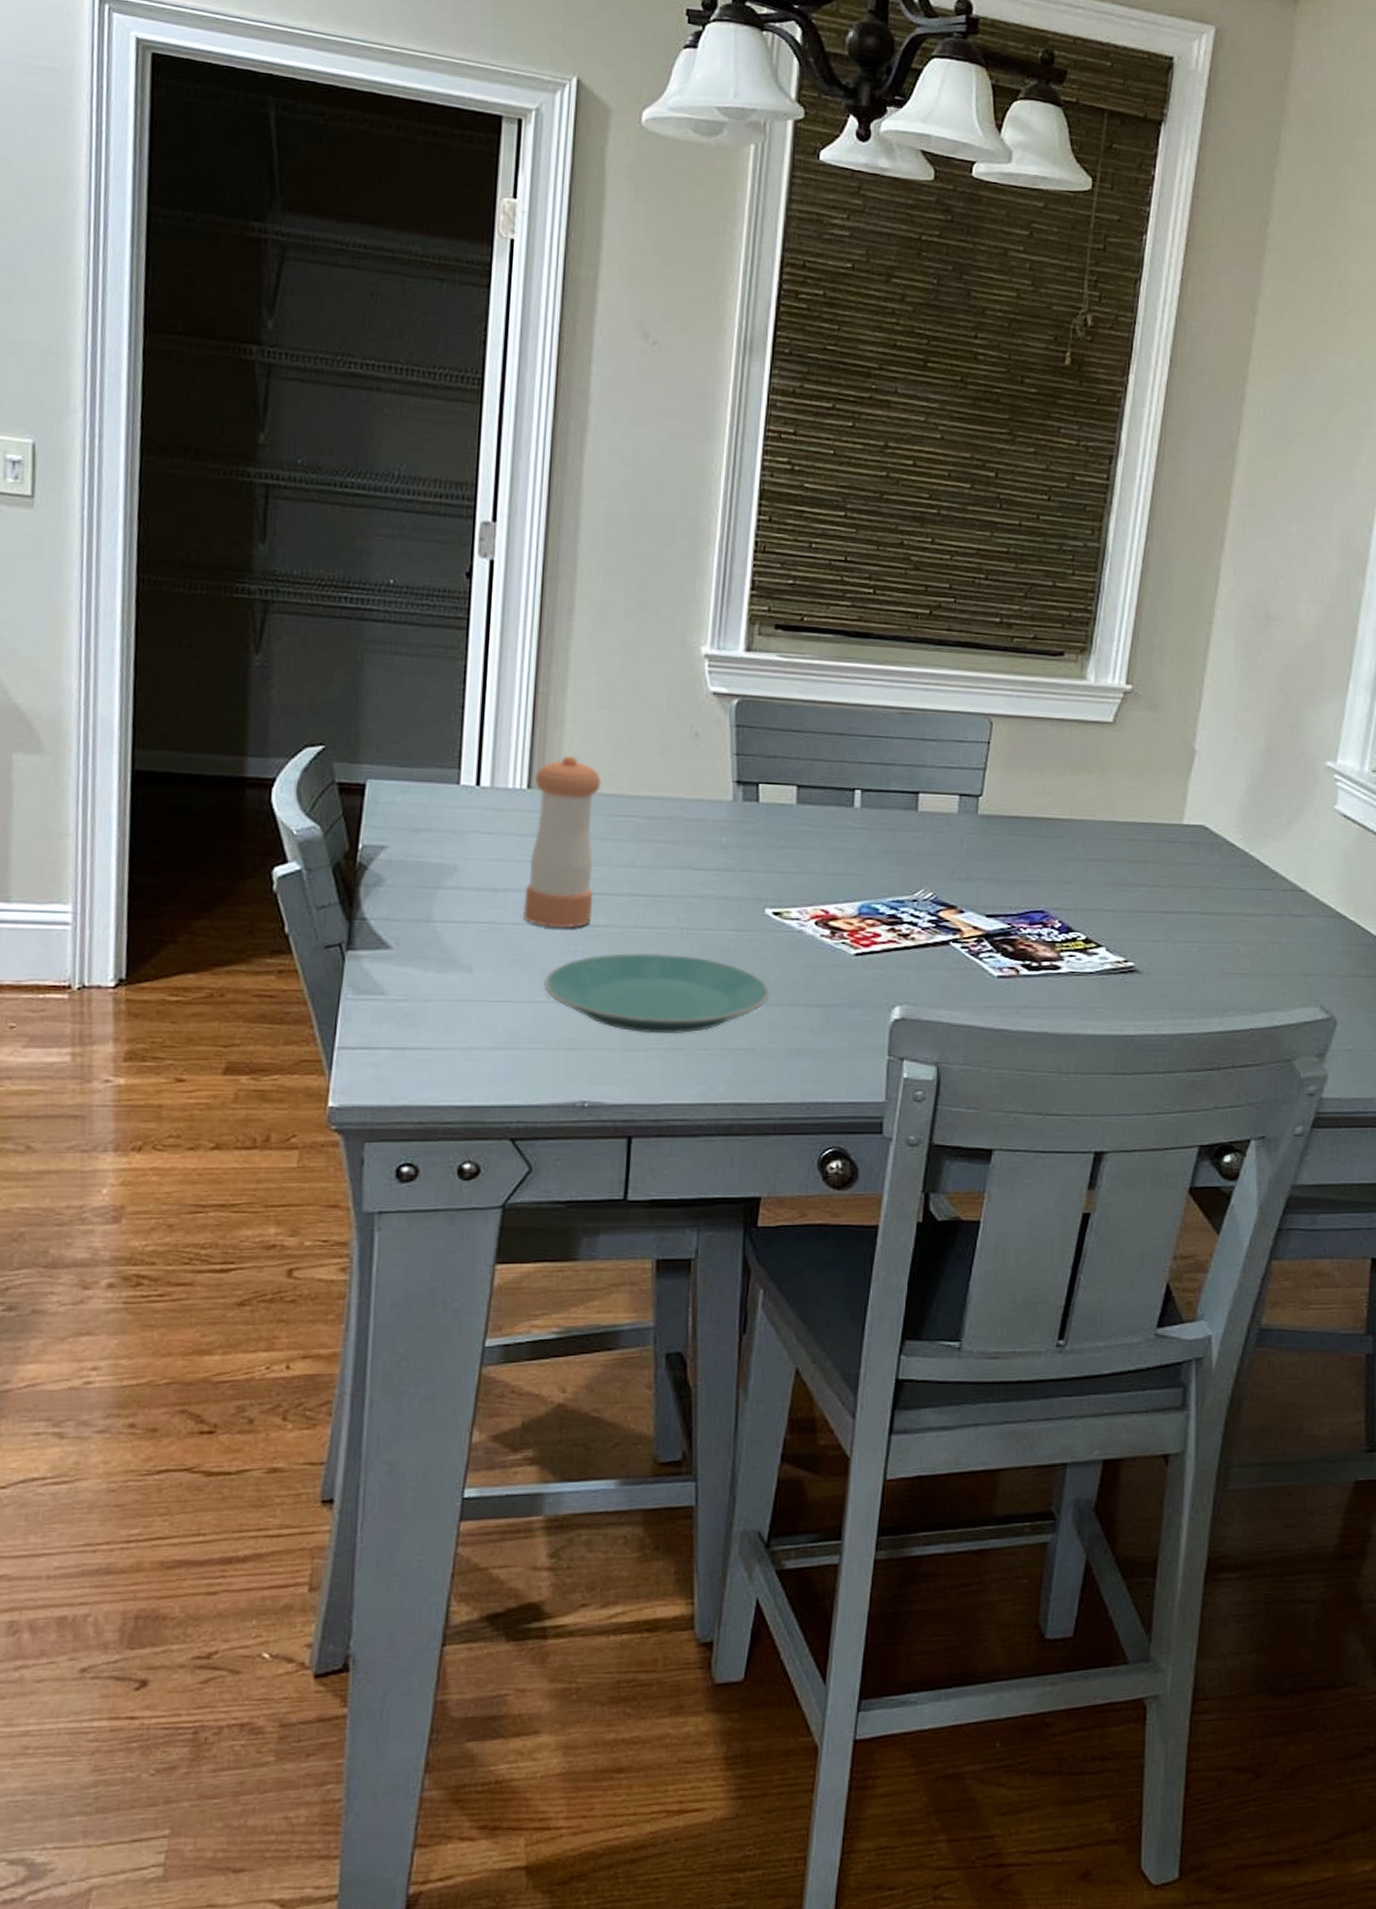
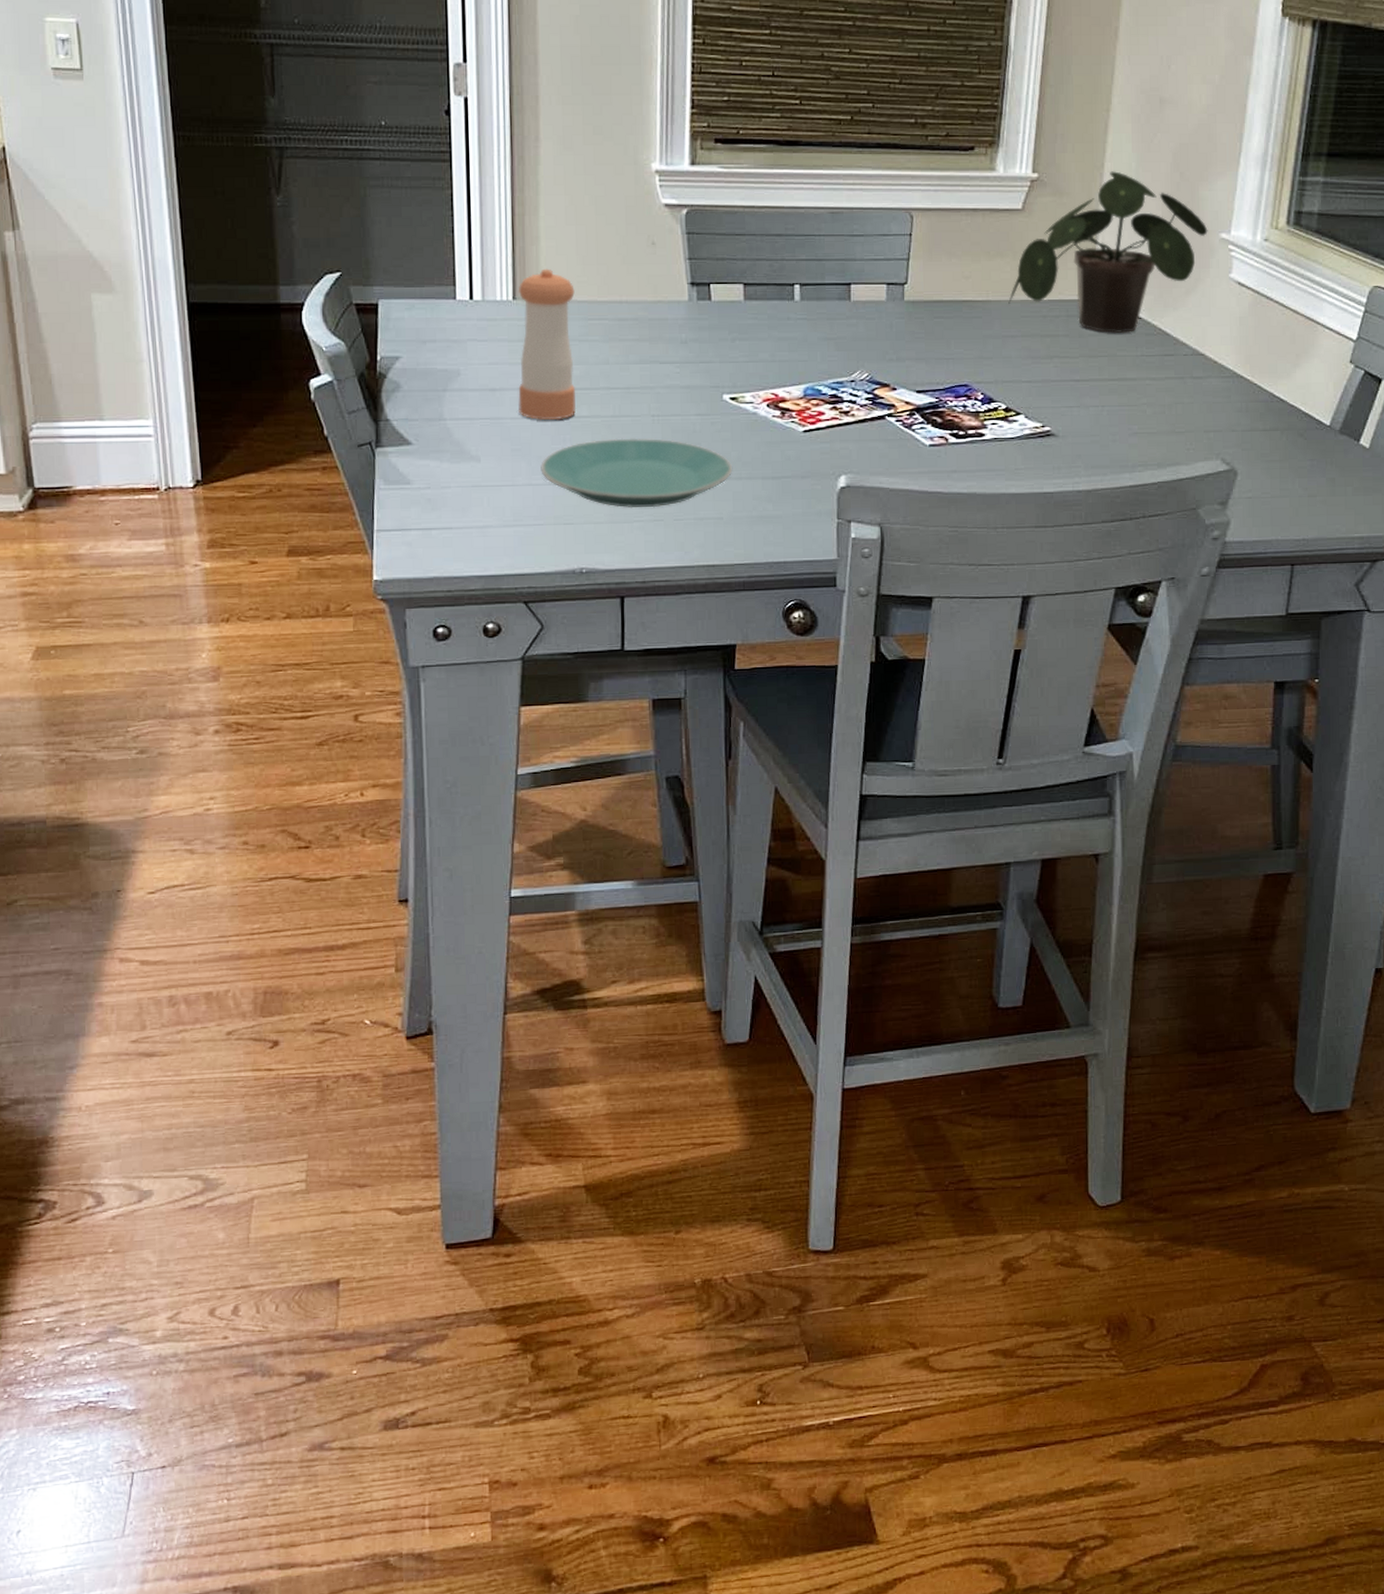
potted plant: none [1093,688,1313,864] -> present [1008,171,1208,334]

